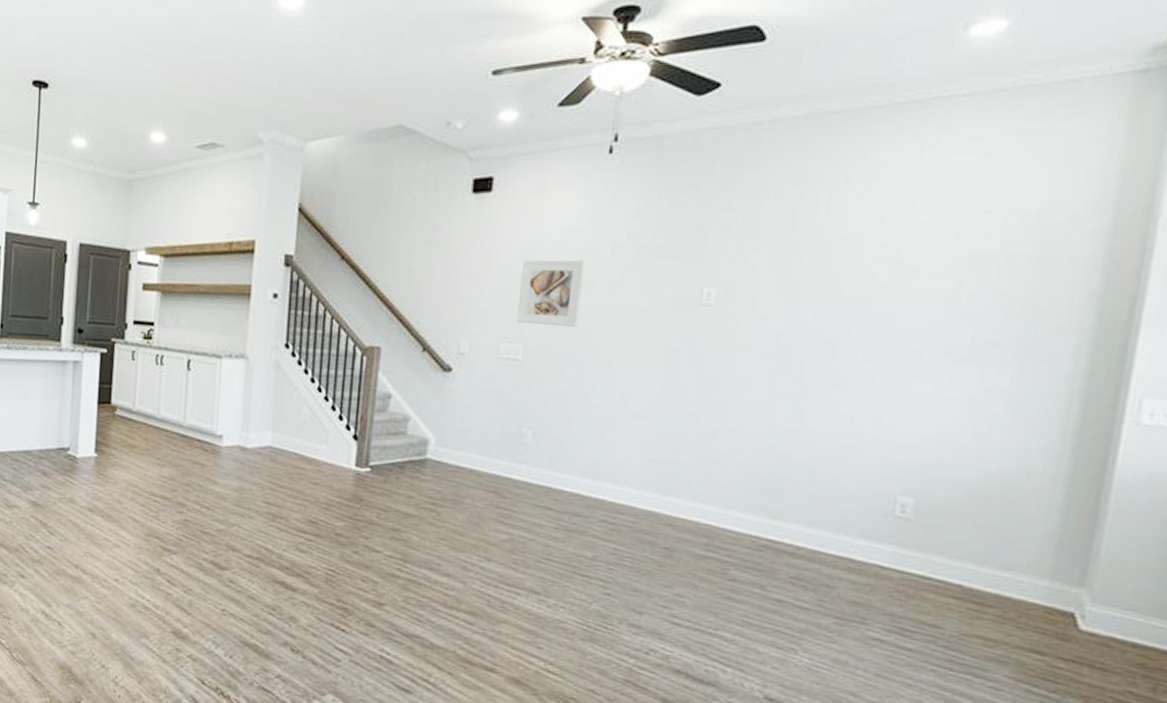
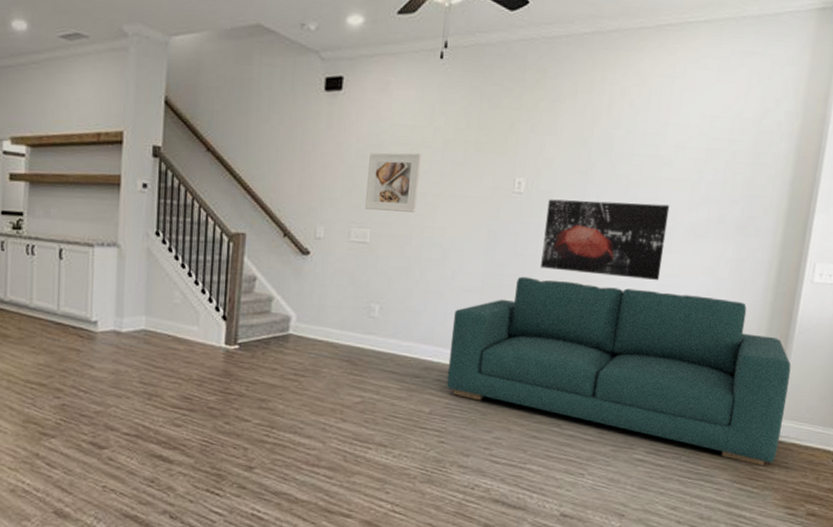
sofa: none [613,403,1107,663] -> present [446,276,792,465]
wall art: none [737,312,917,415] -> present [541,199,670,281]

